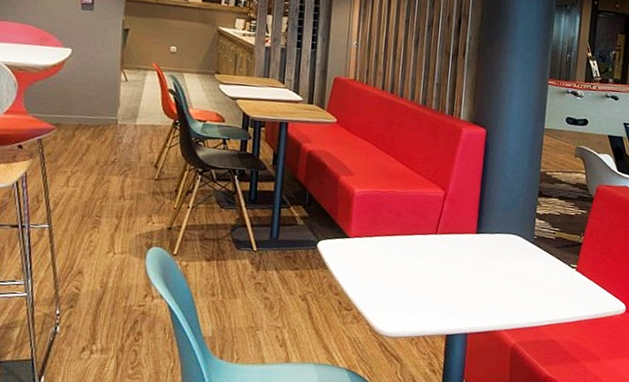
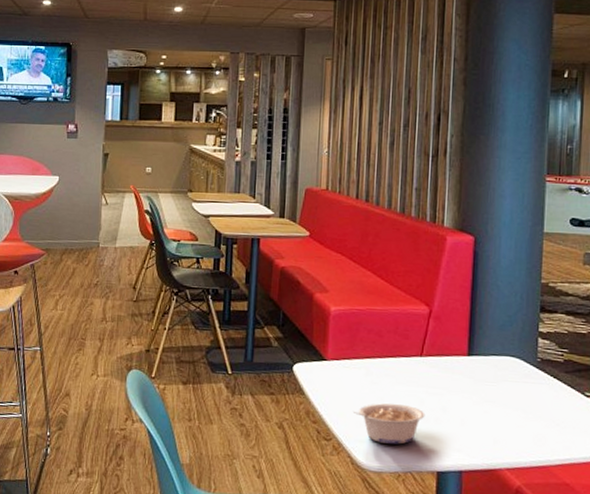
legume: none [373,276,438,312] -> present [354,403,425,445]

